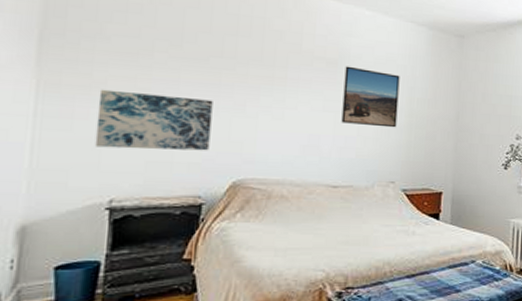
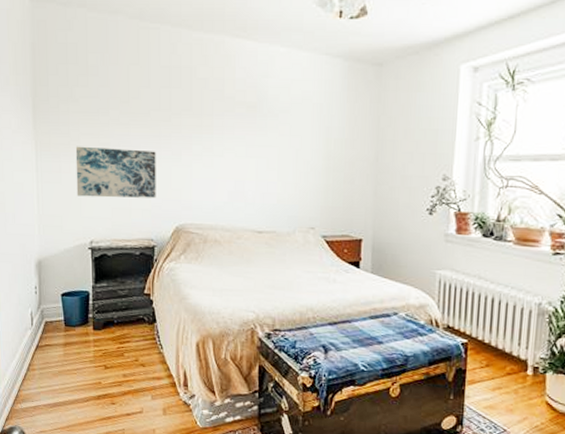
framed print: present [341,66,400,128] -> none [263,109,316,172]

